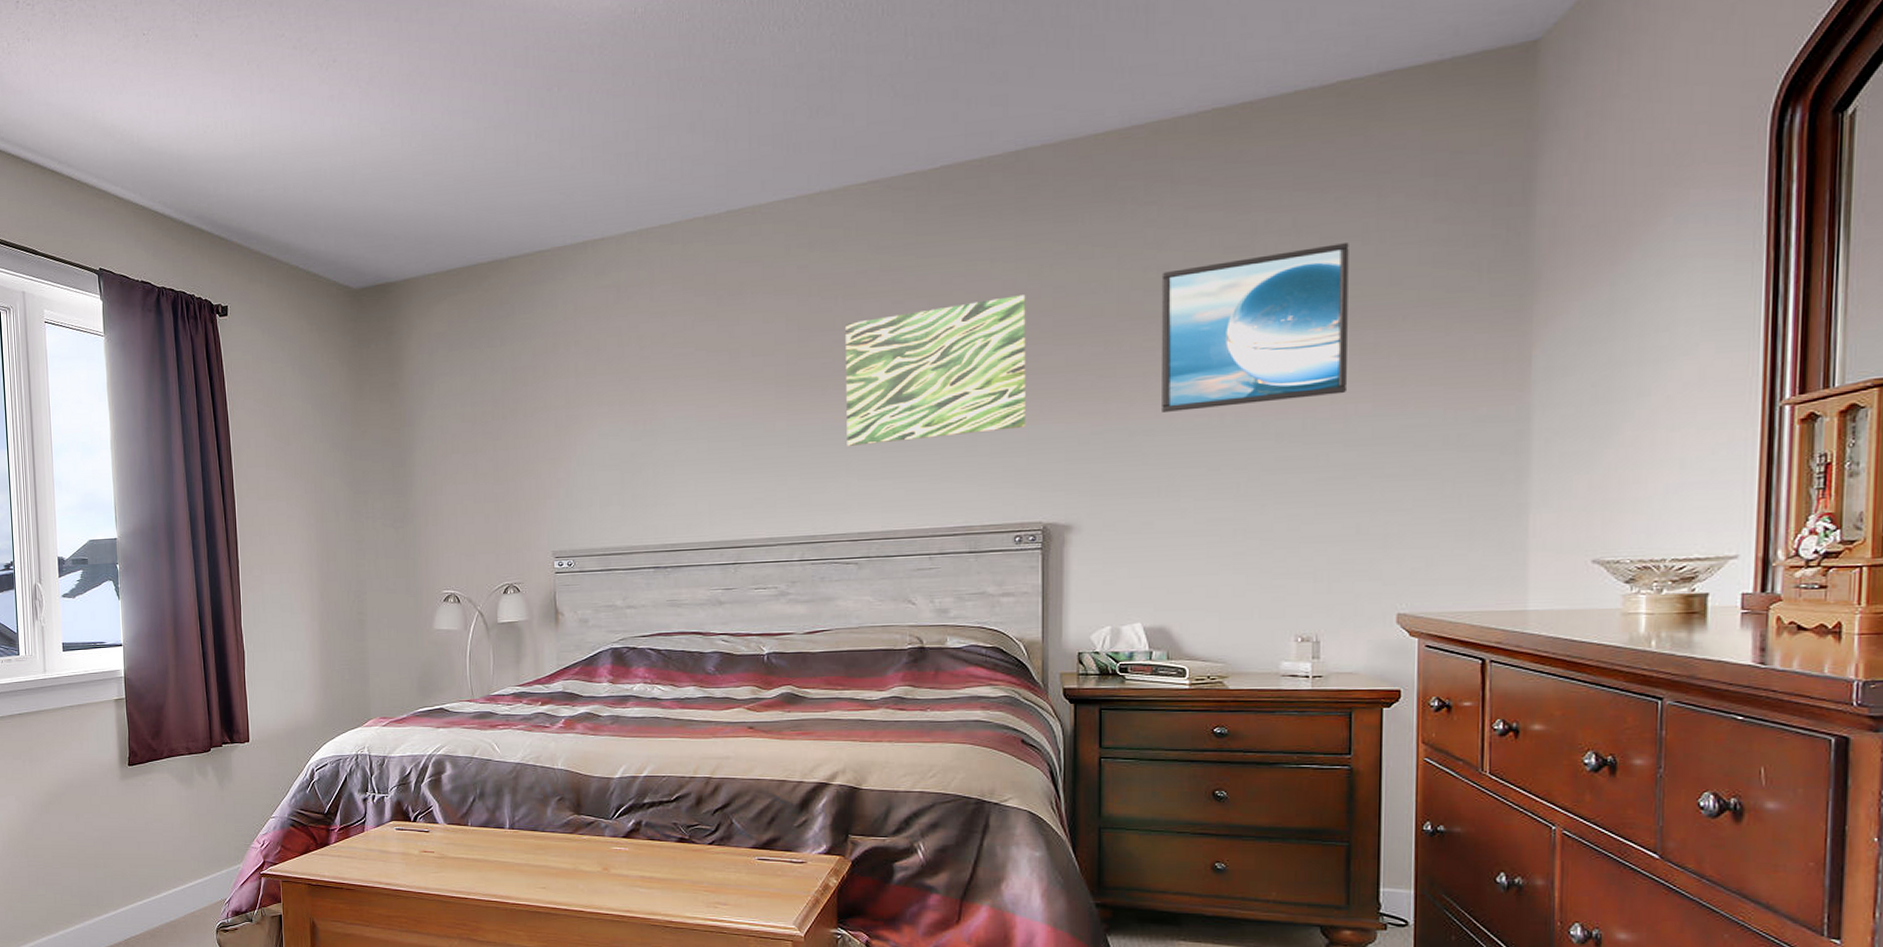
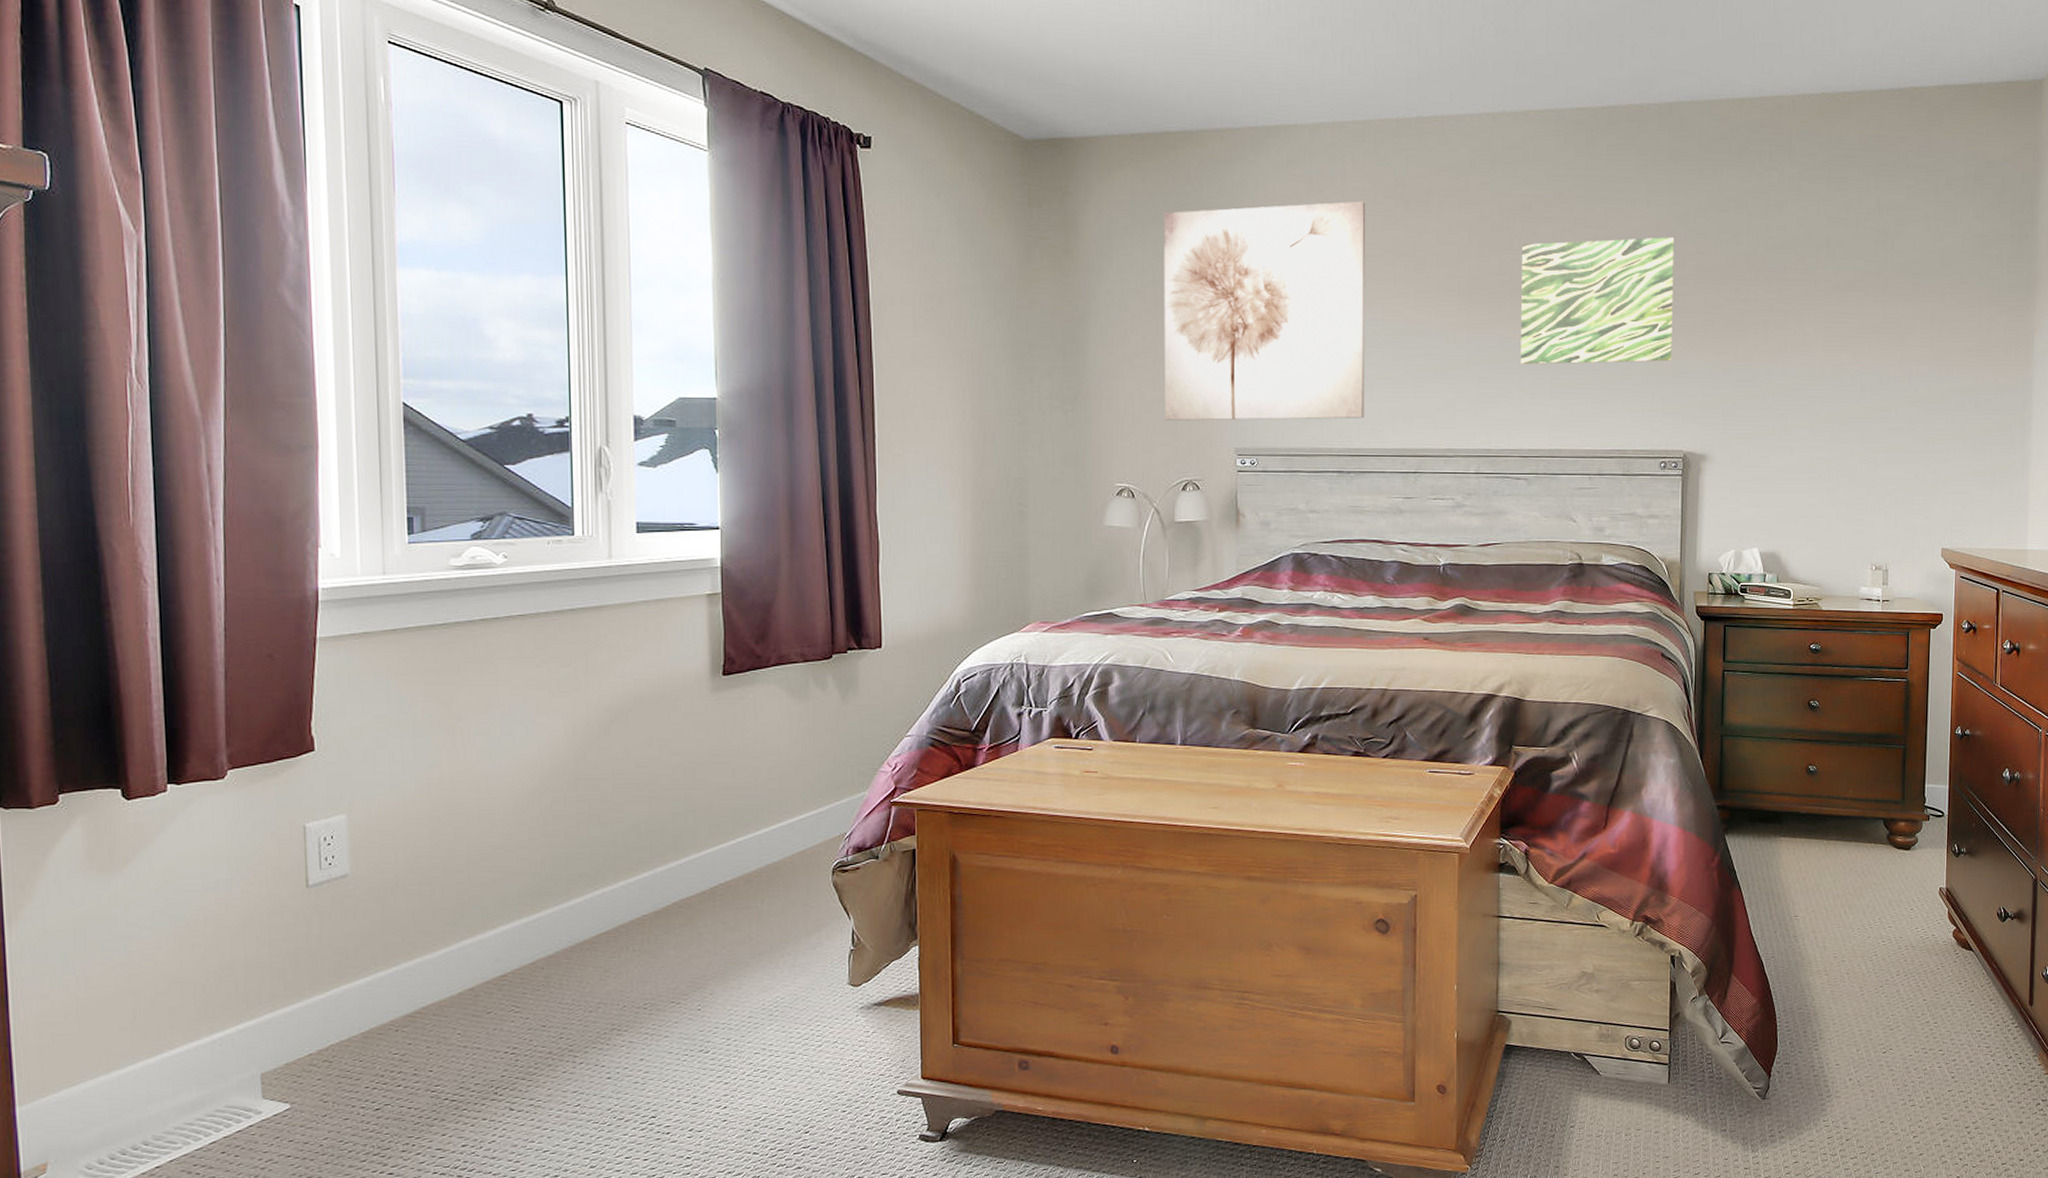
wall art: none [479,302,680,530] -> present [1164,201,1366,421]
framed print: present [1161,243,1349,412] -> none [1778,226,1915,359]

